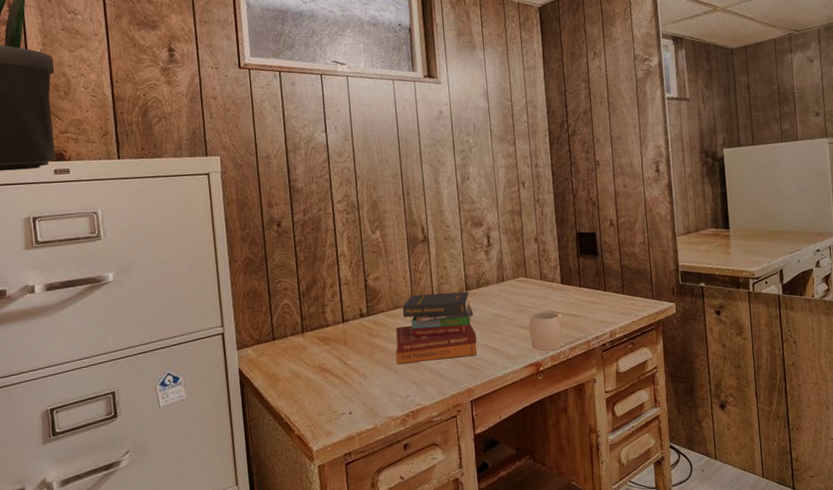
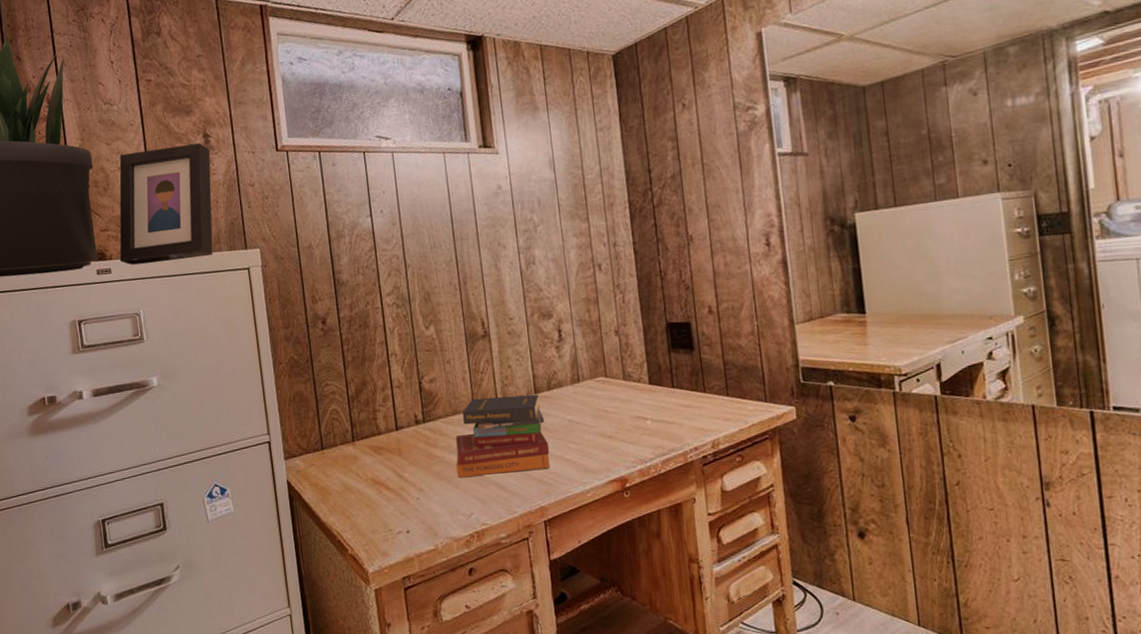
picture frame: none [79,56,175,167] -> present [119,143,213,266]
mug: present [529,311,562,352] -> none [611,417,652,465]

